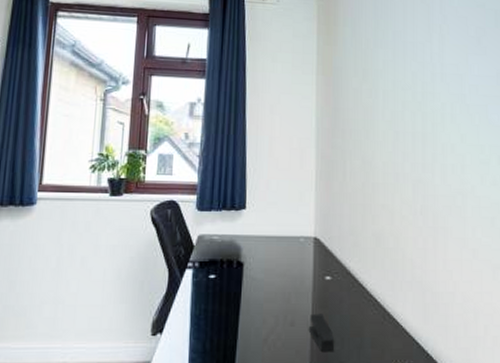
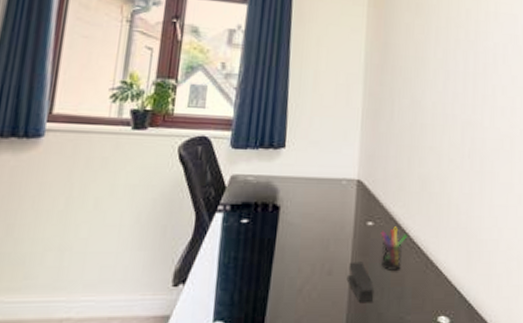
pen holder: none [338,281,365,323] -> present [381,226,408,272]

